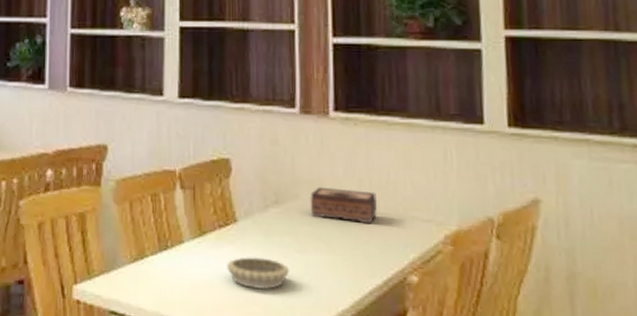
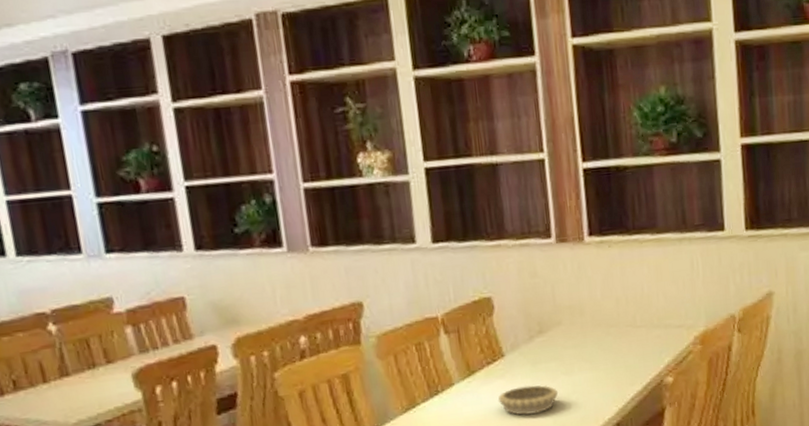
tissue box: present [310,186,377,224] -> none [572,308,634,340]

